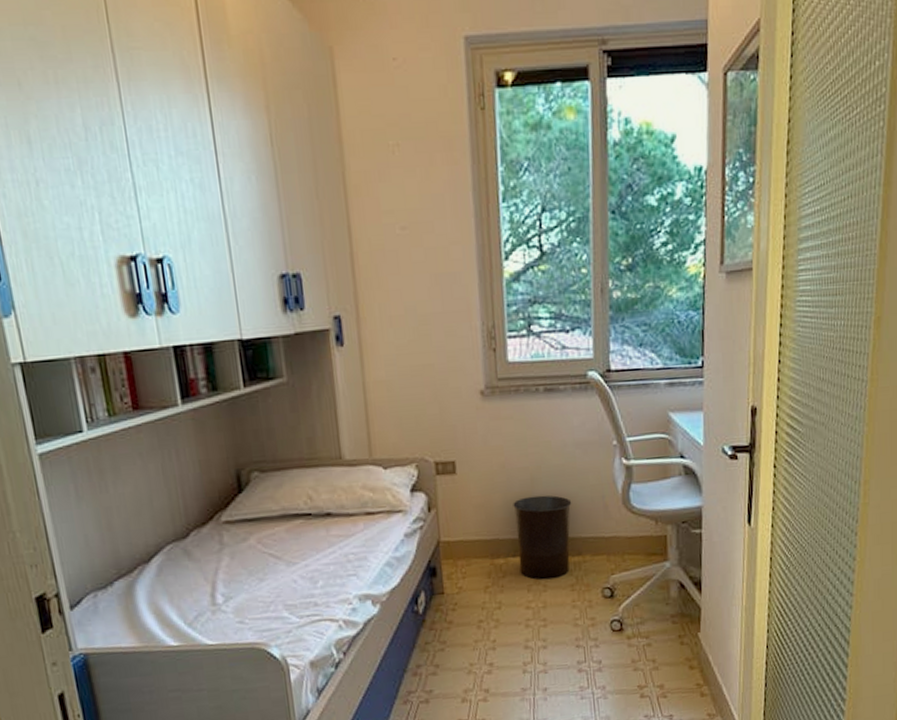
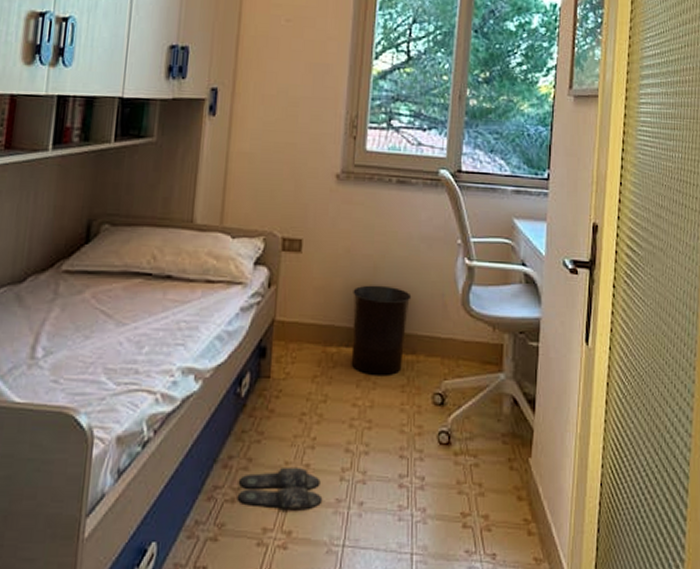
slippers: none [430,666,509,704] -> present [238,466,323,511]

